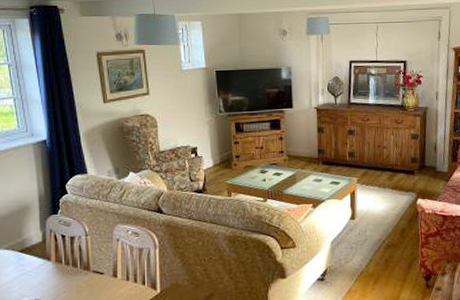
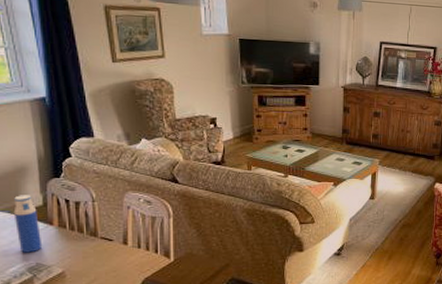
water bottle: none [17,232,41,289] -> present [13,195,43,253]

